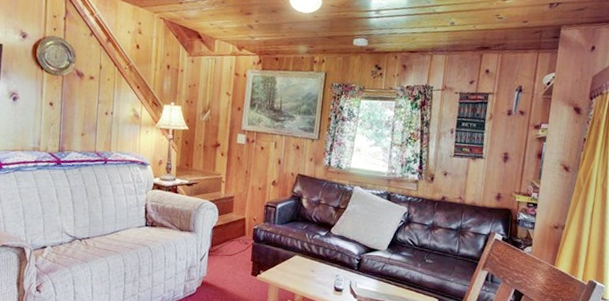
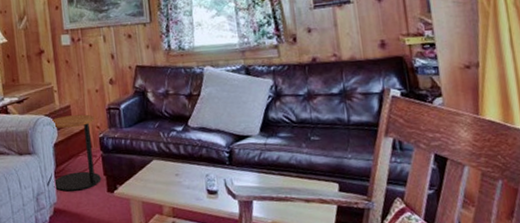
side table: none [206,204,253,270] -> present [52,114,101,191]

